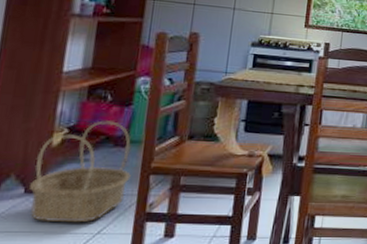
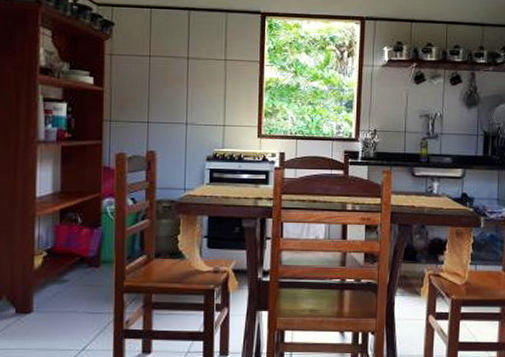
basket: present [29,120,131,223] -> none [20,242,106,340]

